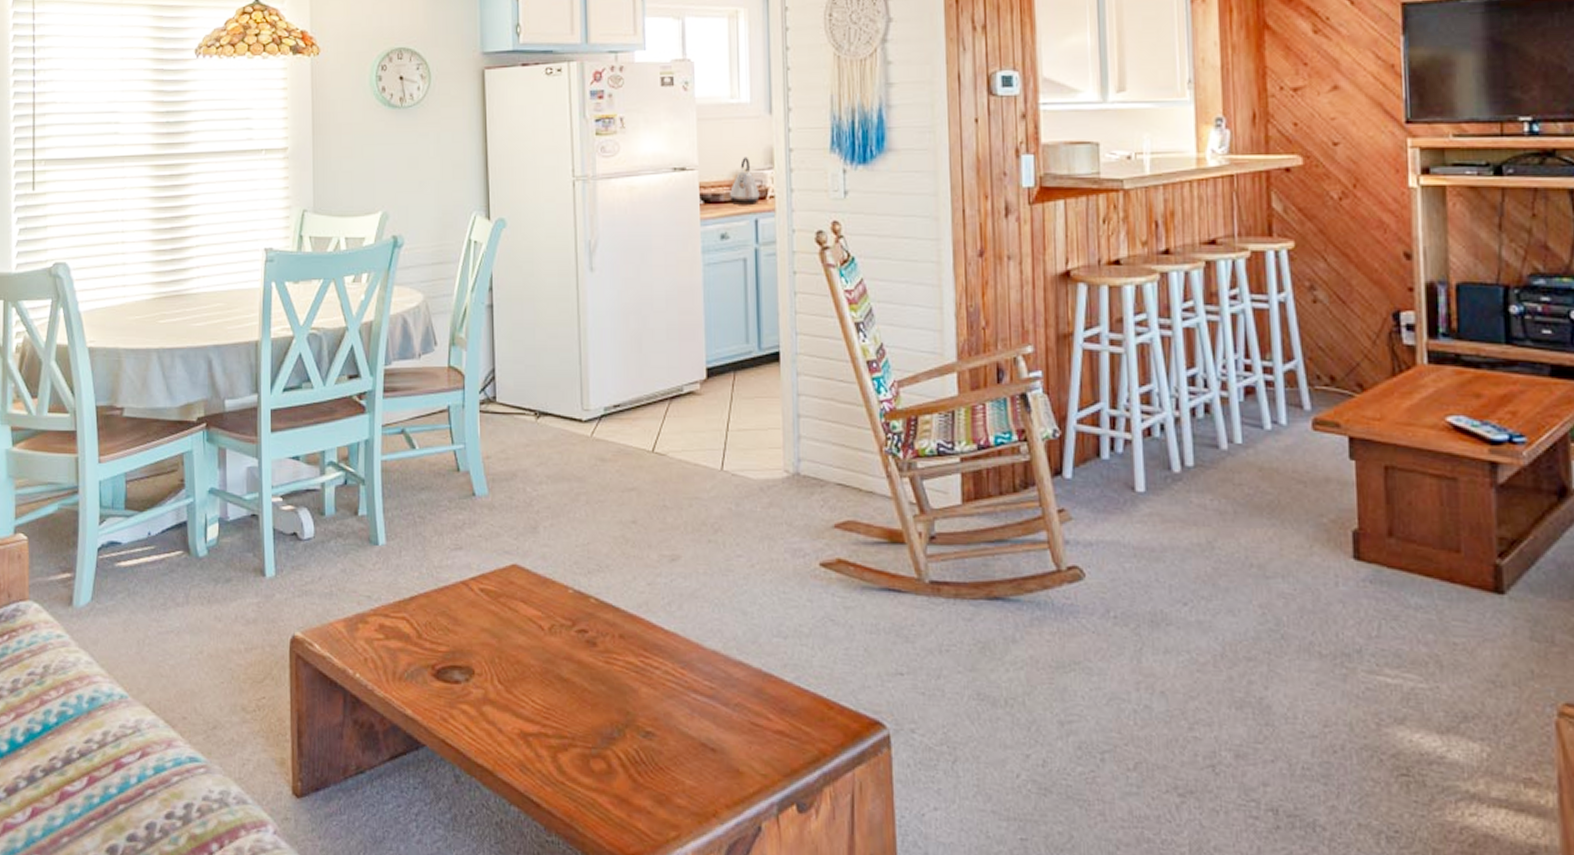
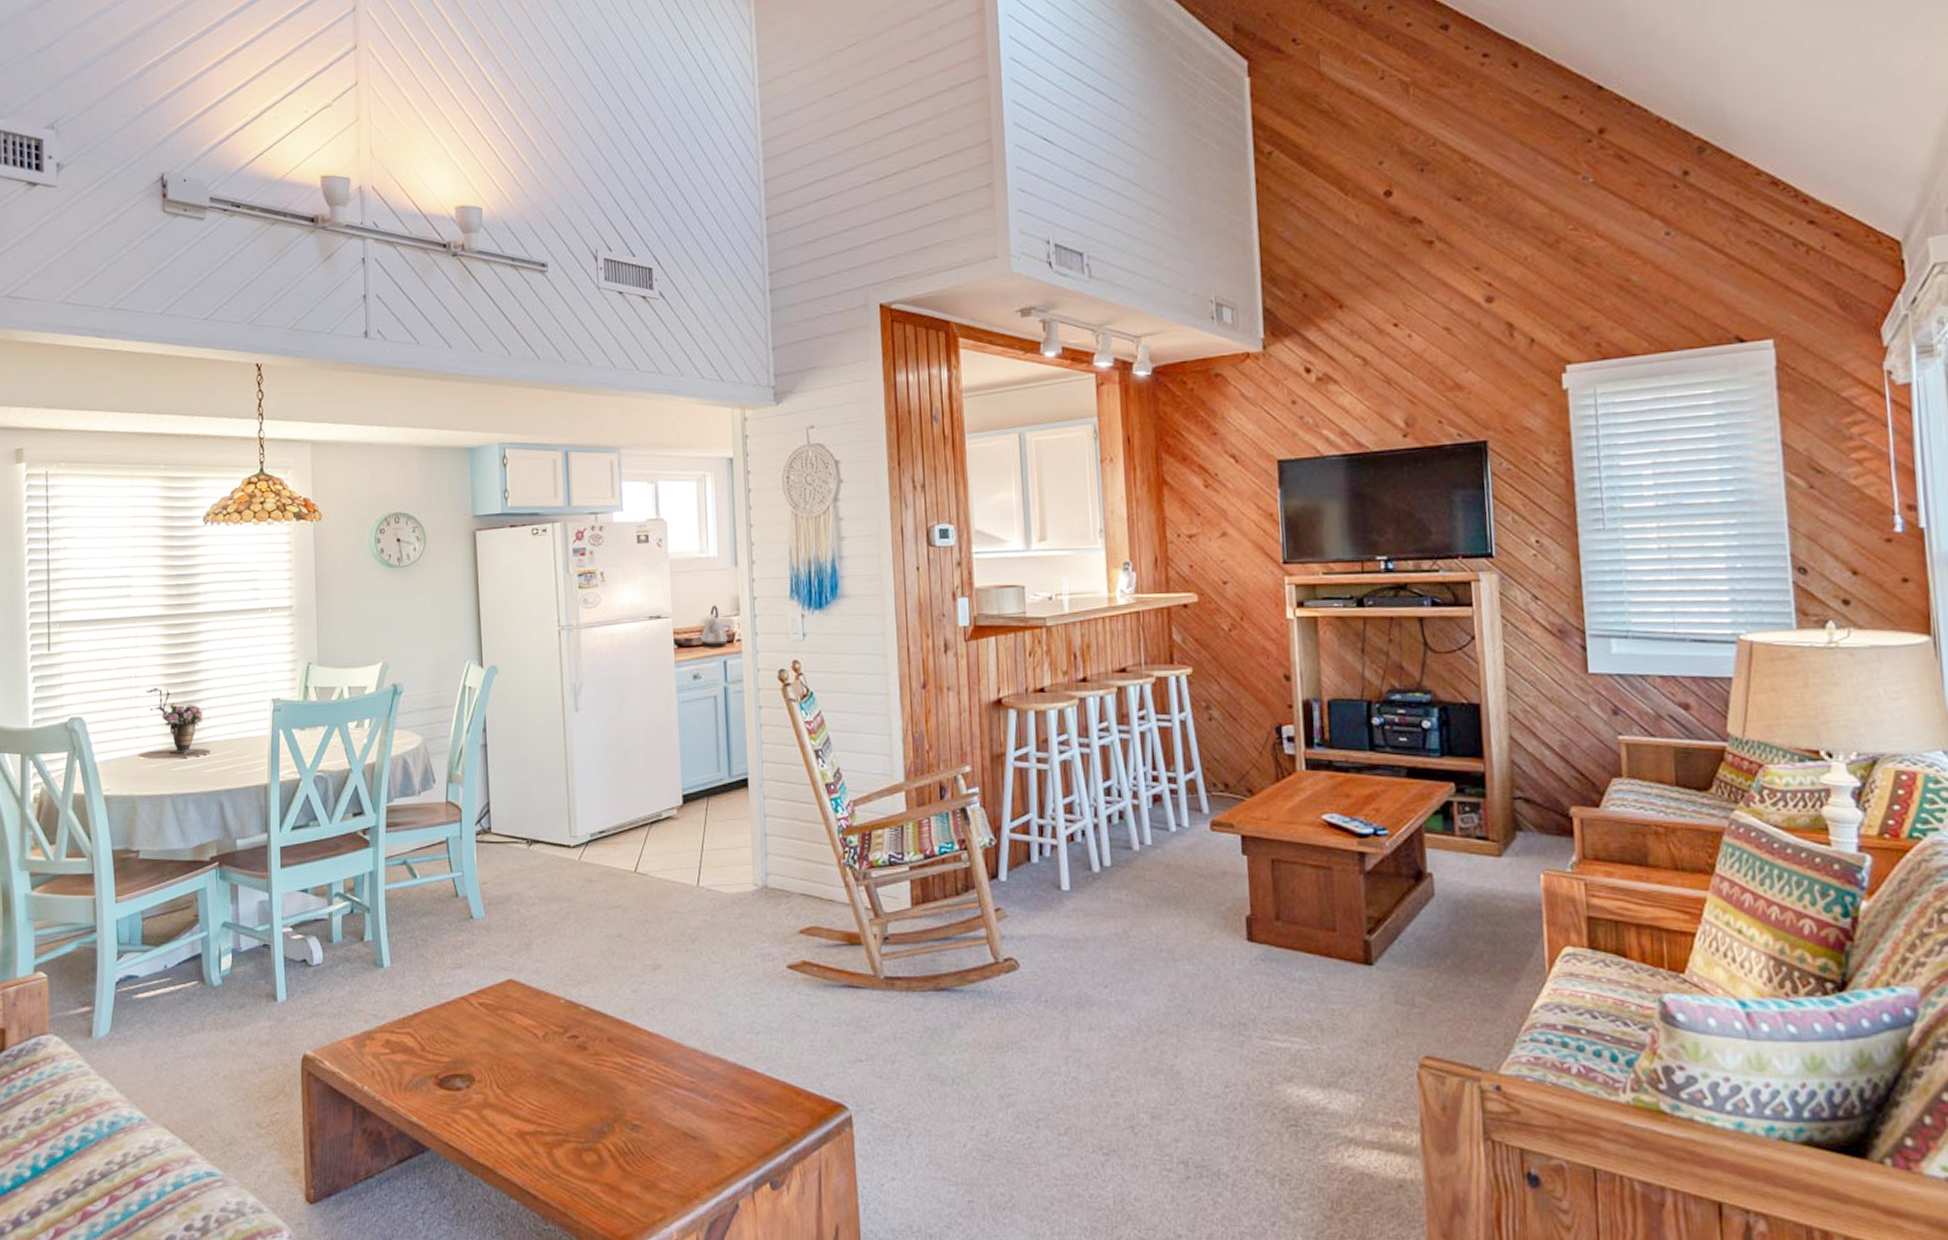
flower arrangement: none [123,233,199,311] -> present [137,687,210,760]

